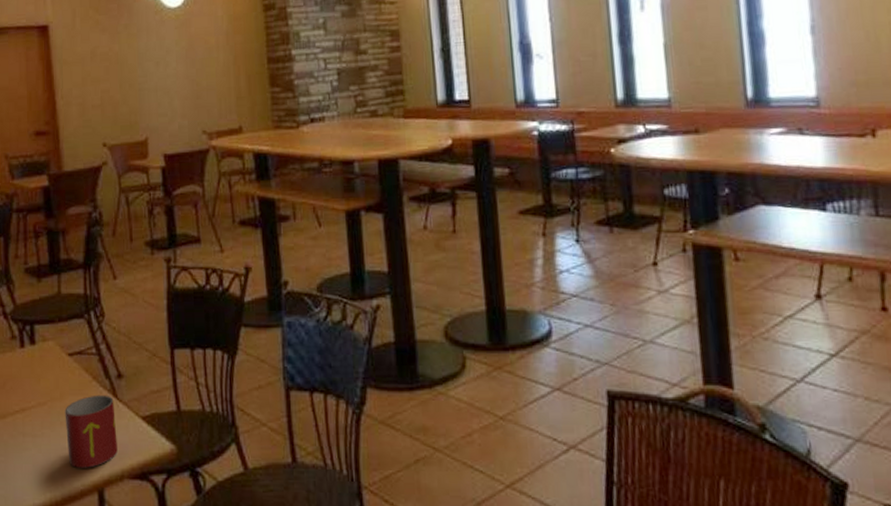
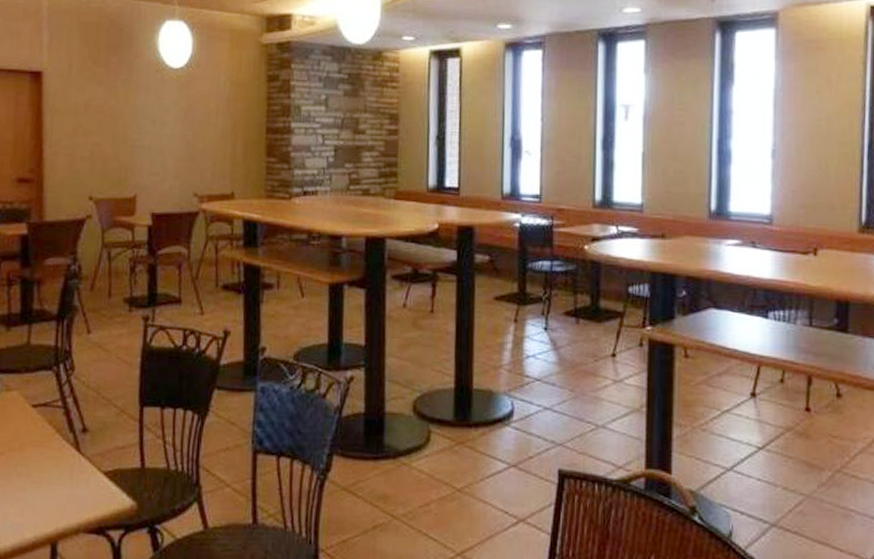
mug: present [65,395,118,468] -> none [22,447,77,520]

